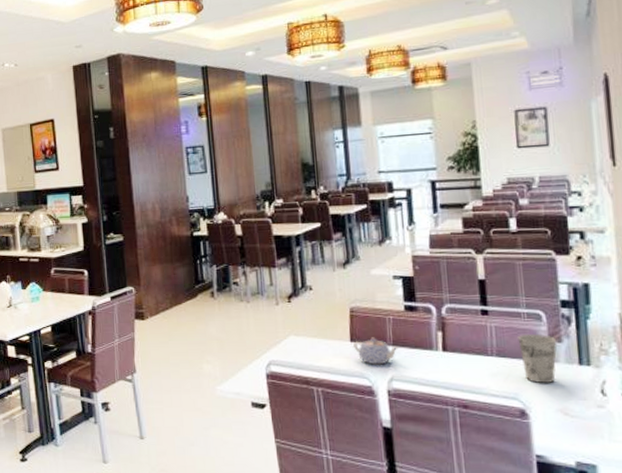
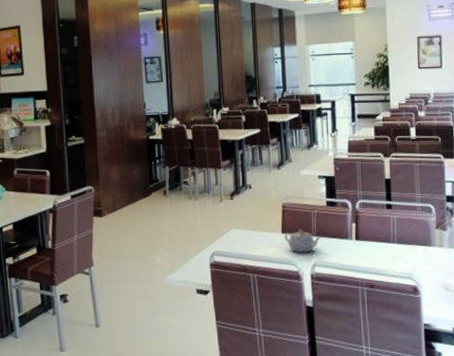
cup: present [518,335,557,384] -> none [413,224,442,265]

